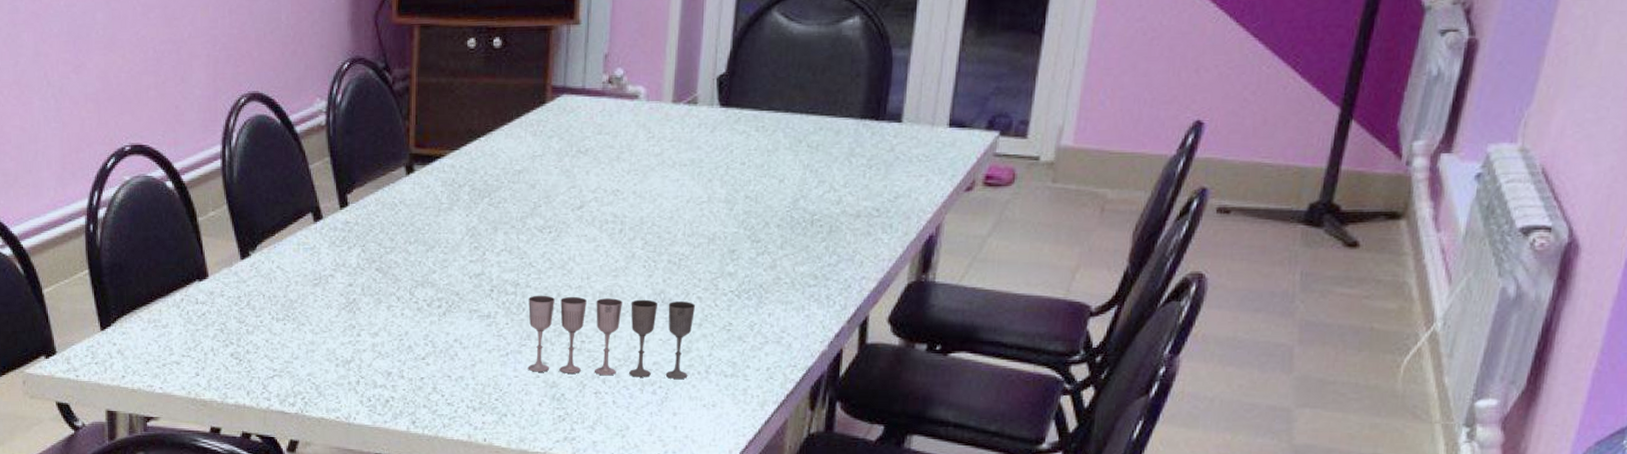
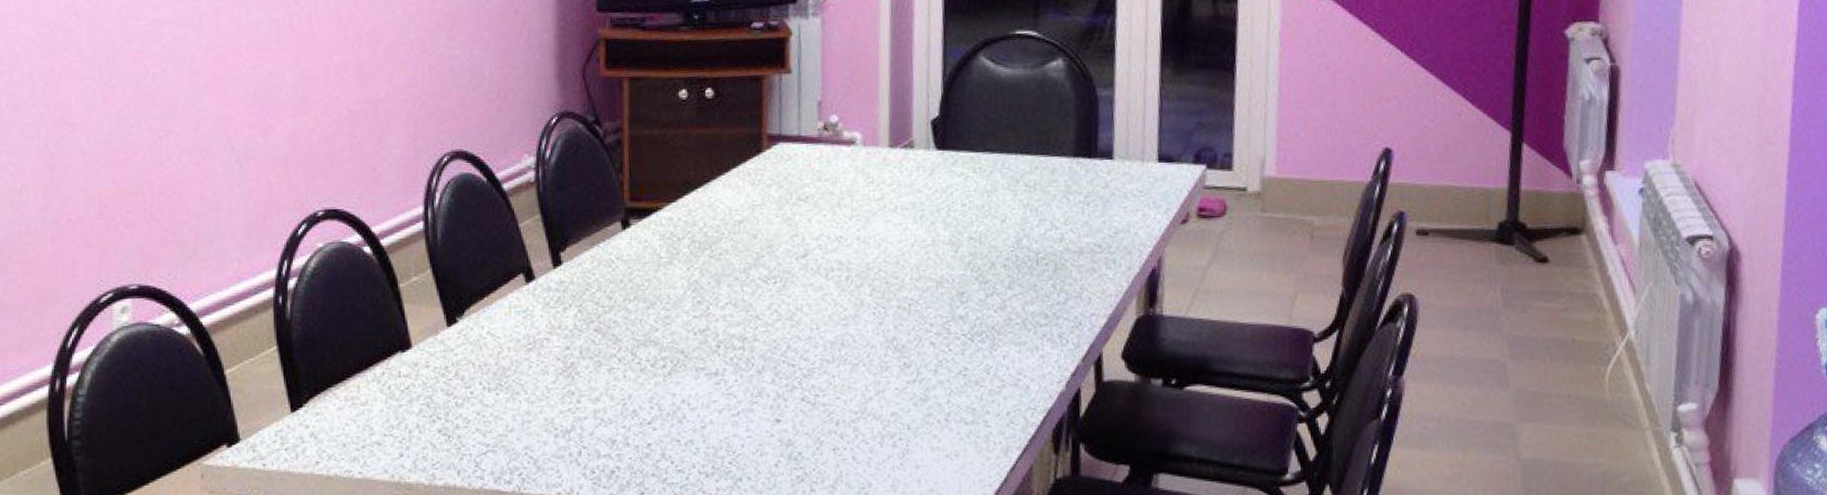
wine glass: present [528,295,696,379] -> none [757,347,930,431]

